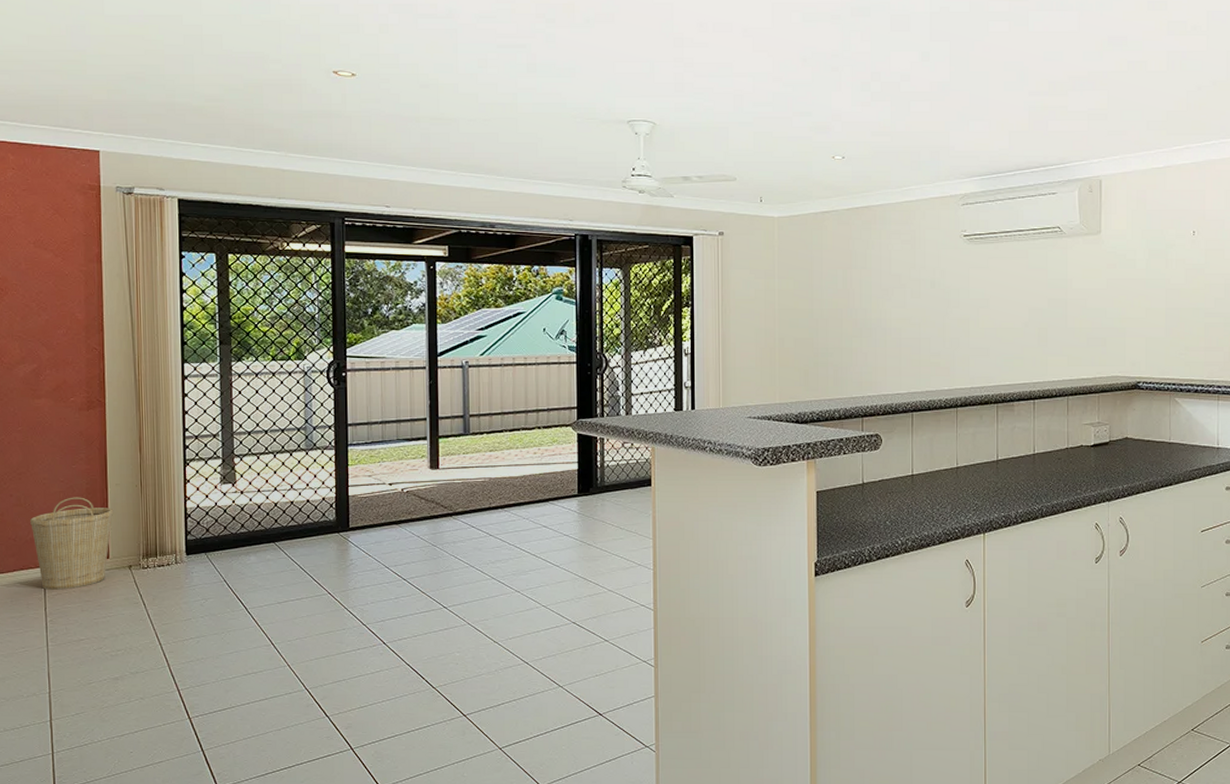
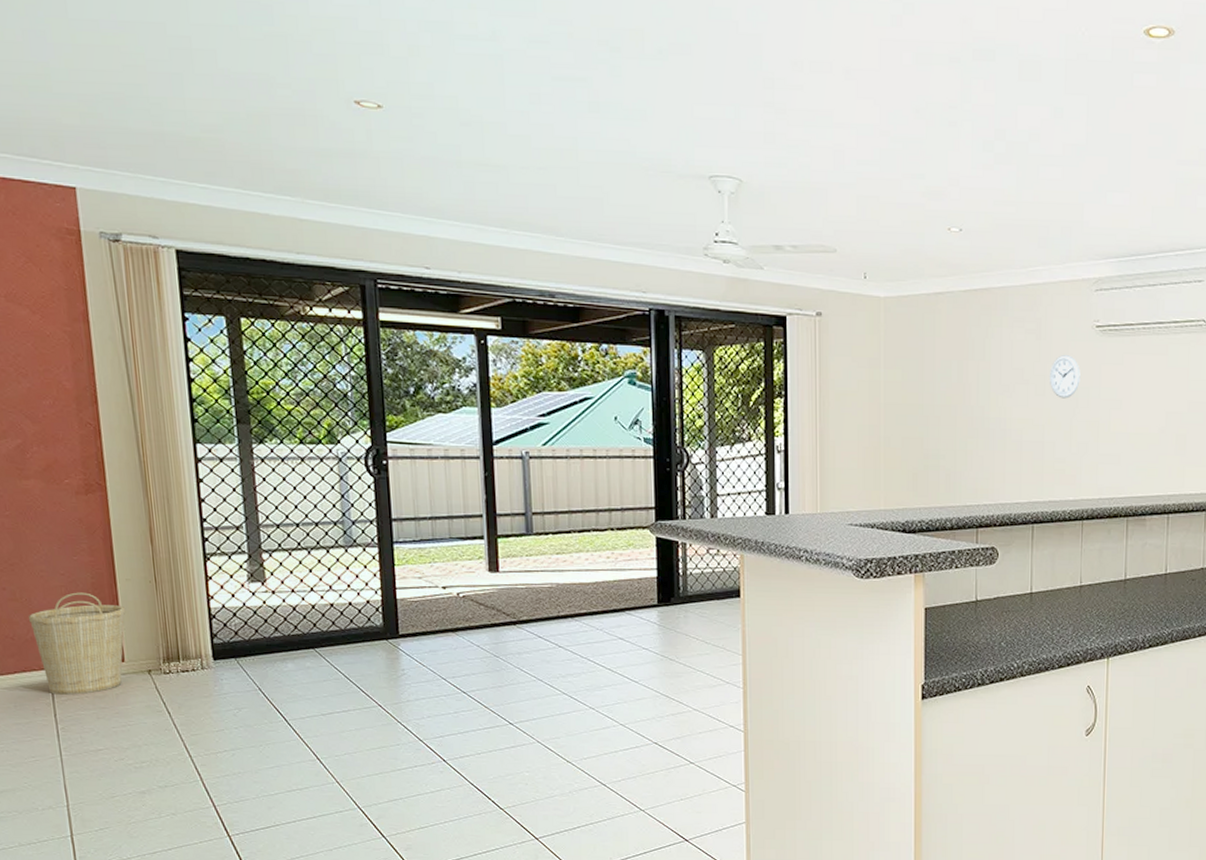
wall clock: none [923,262,951,300] -> present [1049,355,1081,399]

